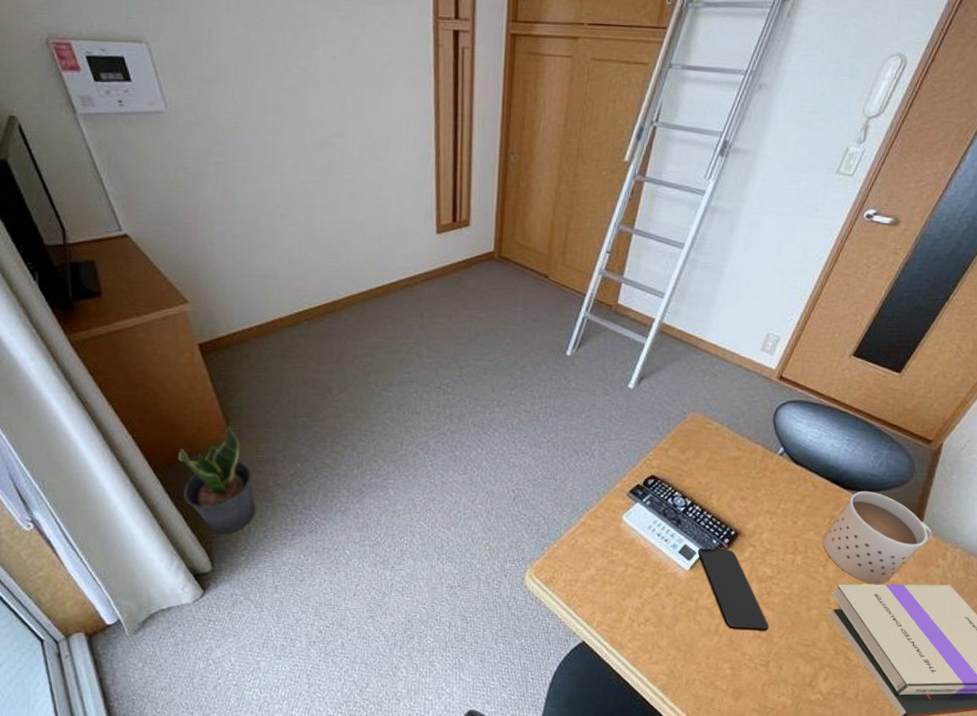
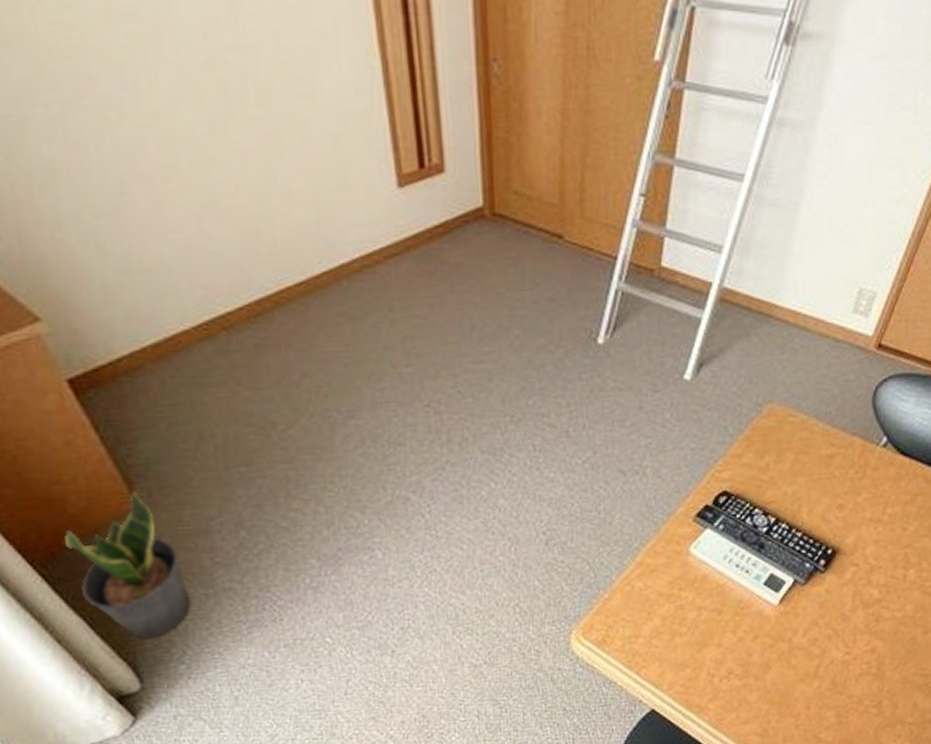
smartphone: present [697,547,769,631] -> none [787,572,879,669]

